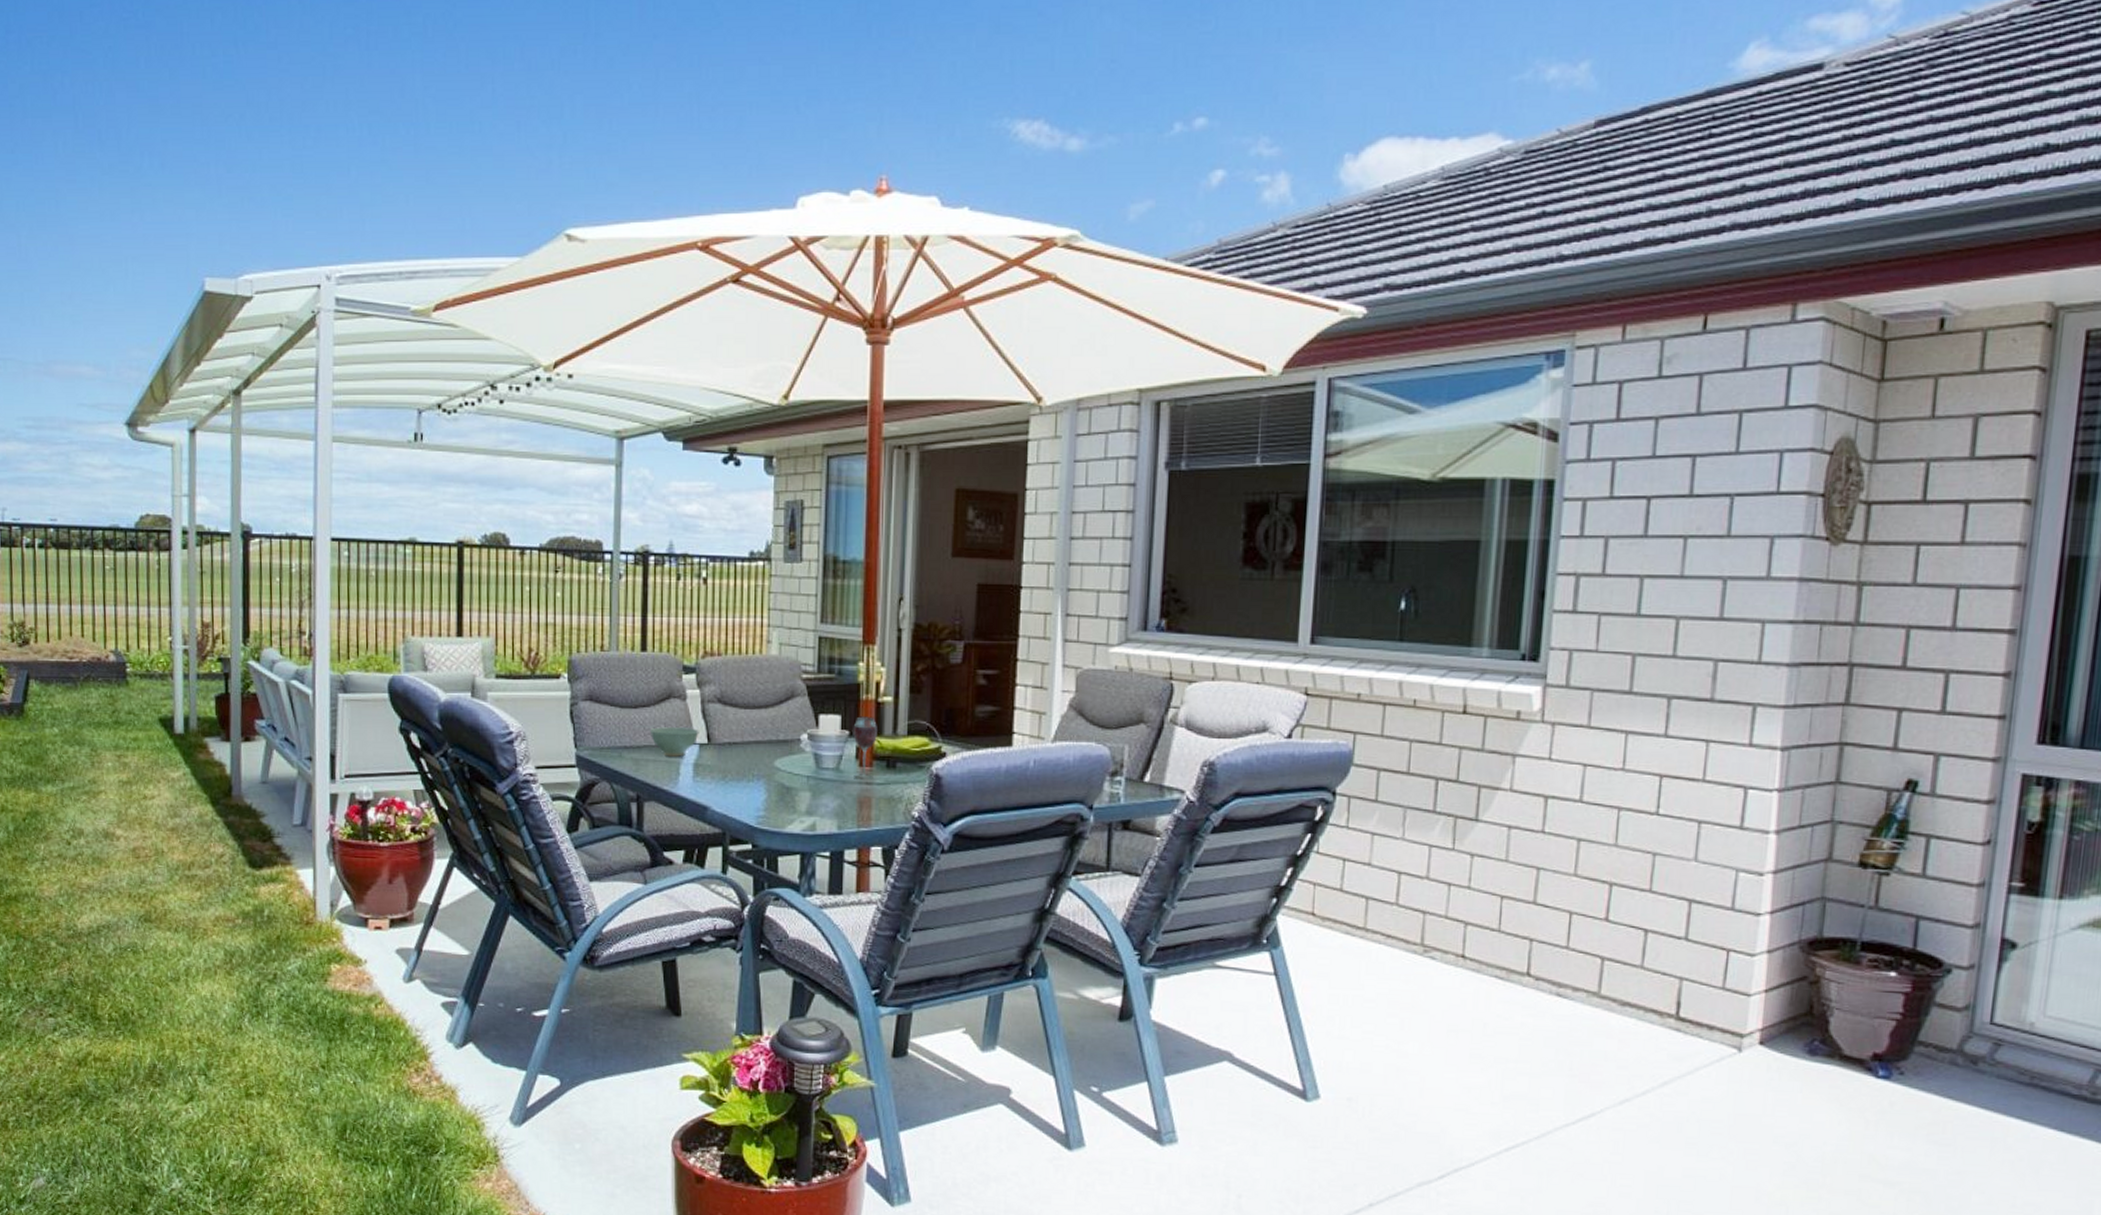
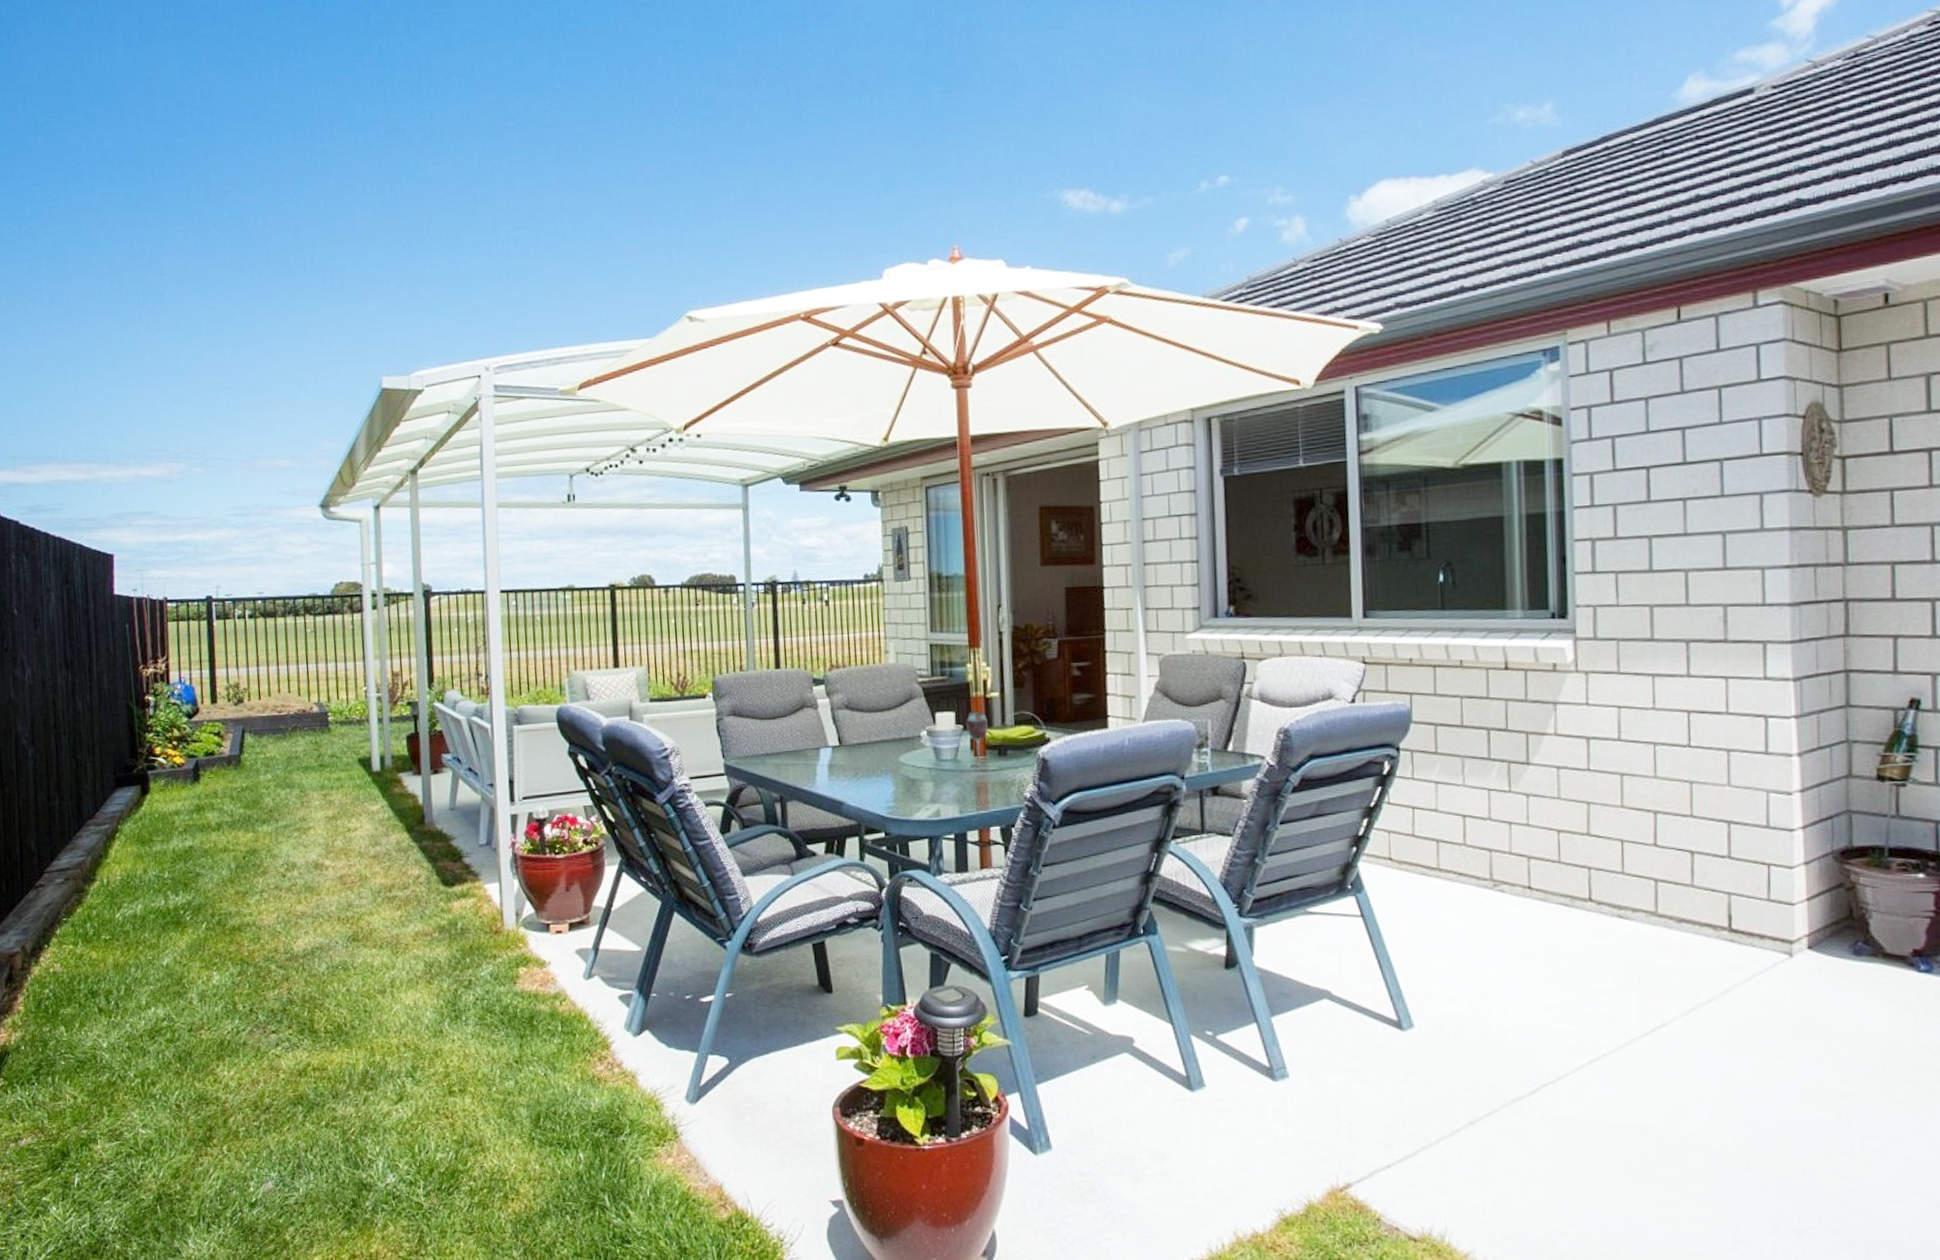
bowl: present [649,727,699,757] -> none [787,733,831,760]

